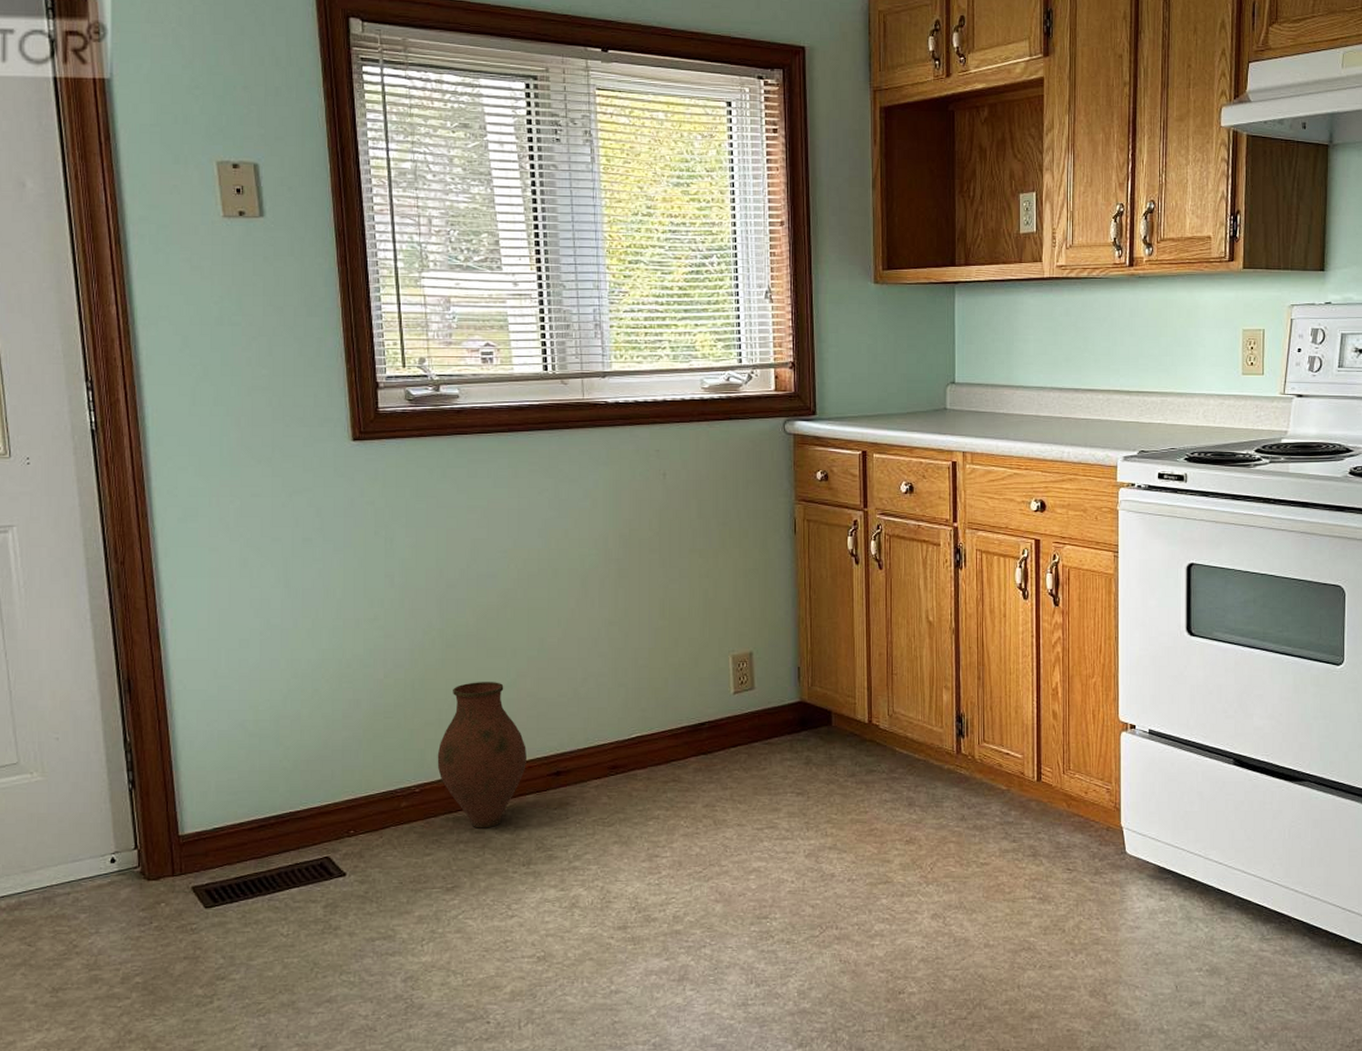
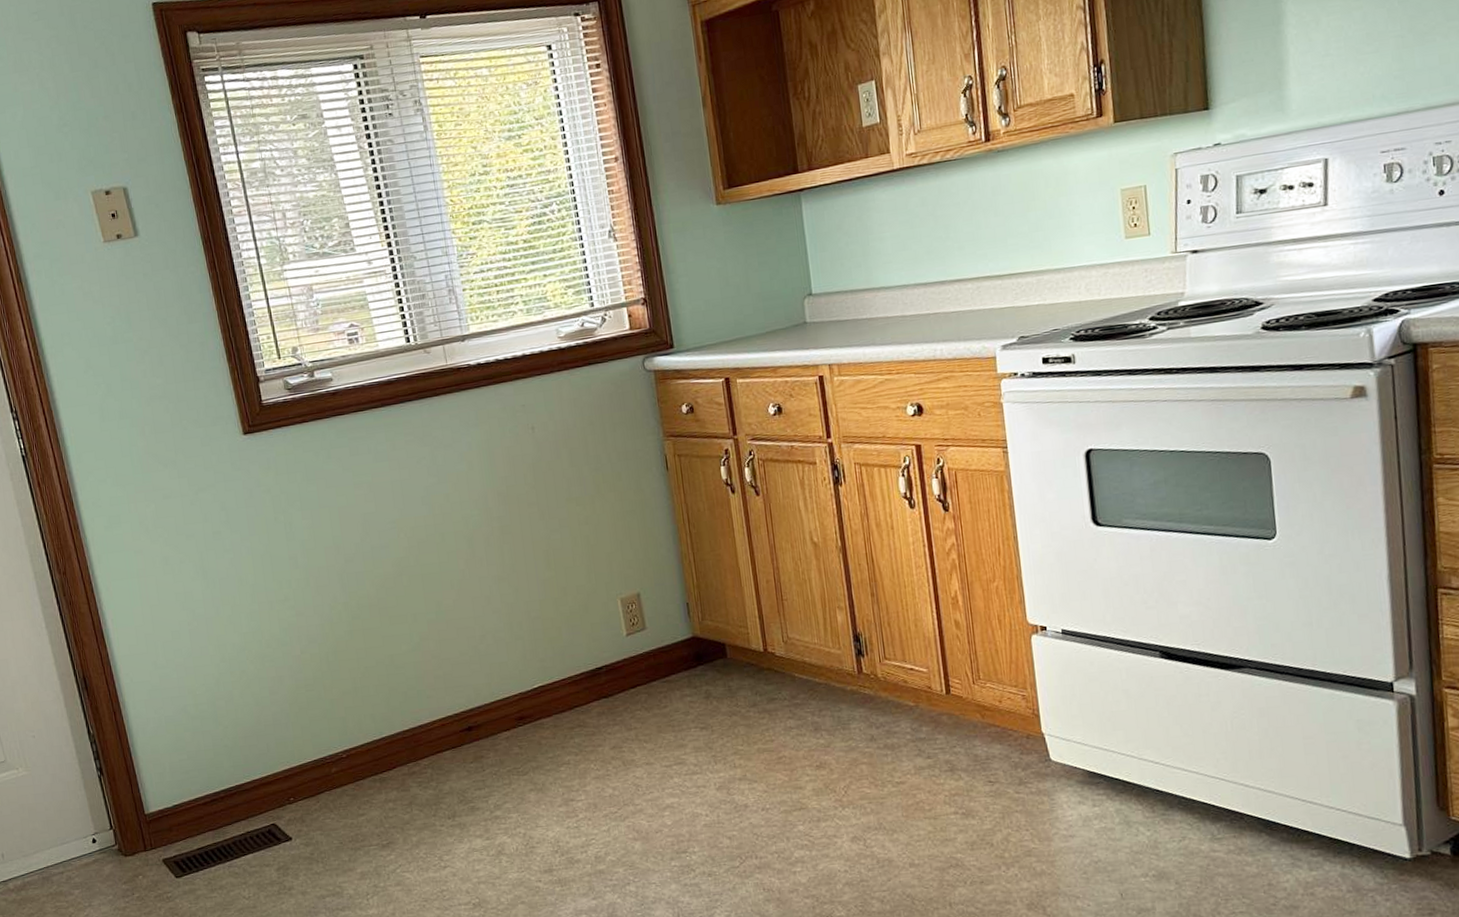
vase: present [437,682,526,828] -> none [357,647,440,787]

